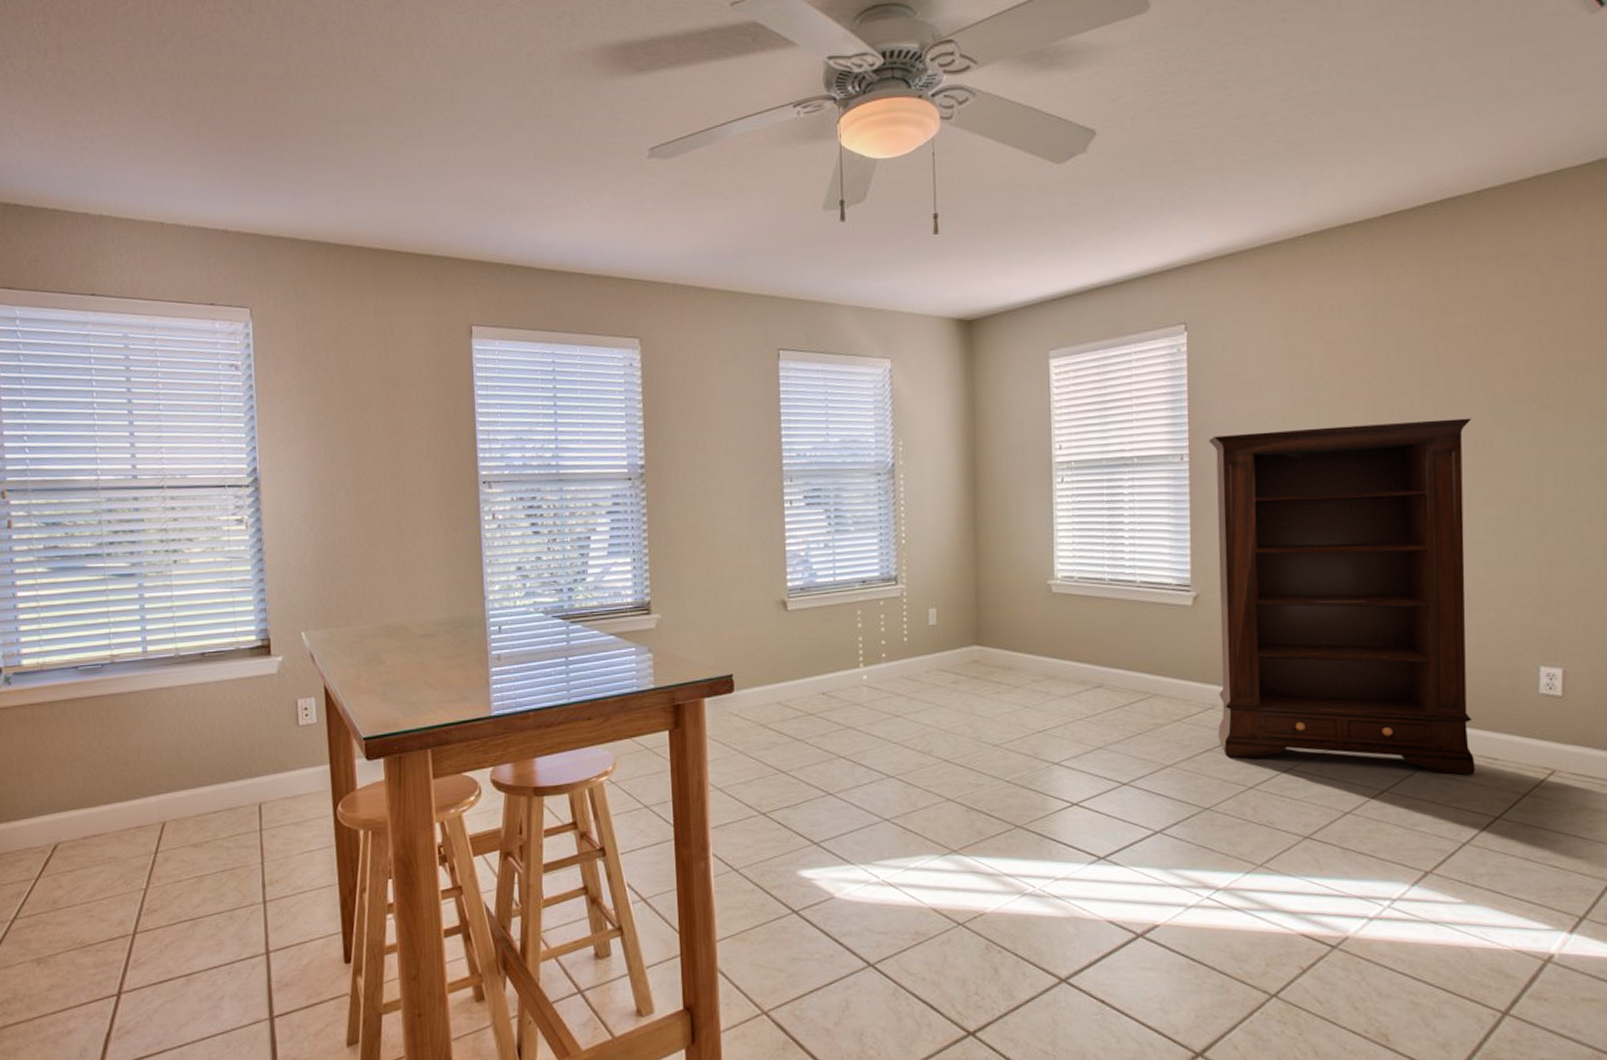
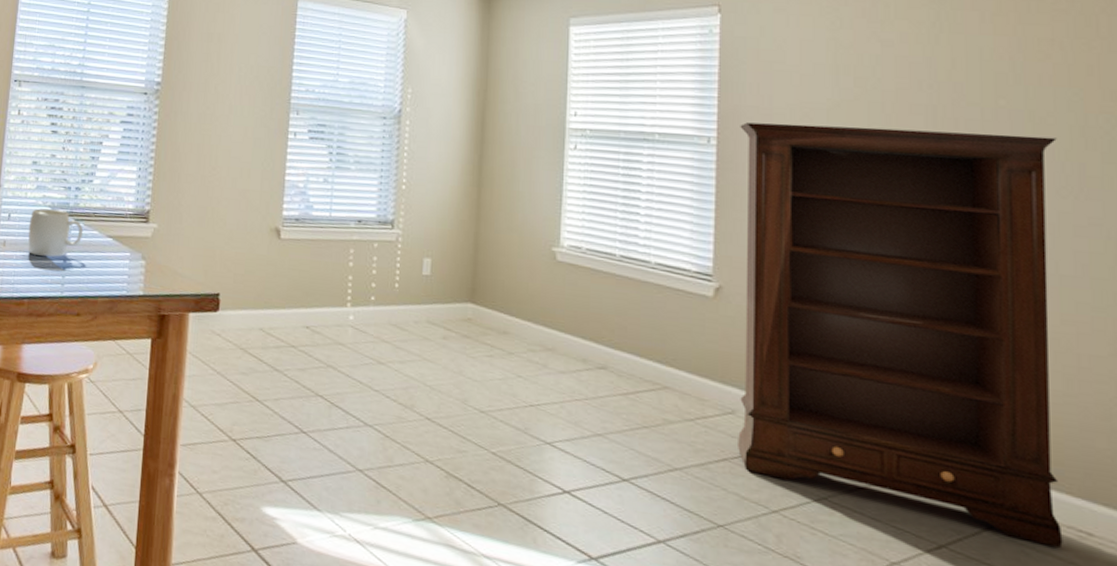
mug: none [522,613,583,666] -> present [28,208,84,257]

